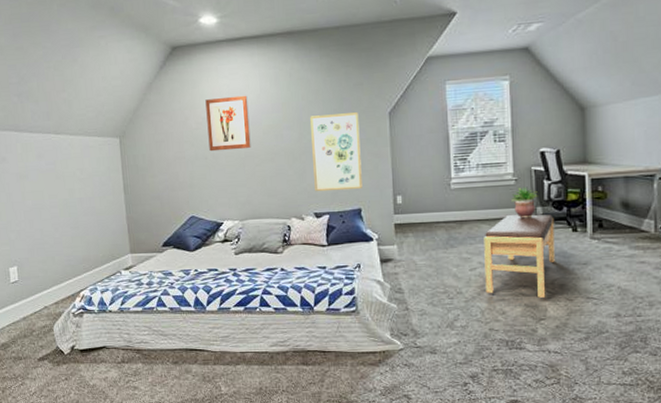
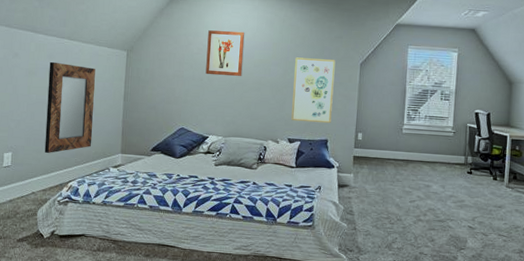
home mirror: none [39,161,98,262] -> present [44,61,95,153]
bench: present [484,214,555,298] -> none [420,160,480,231]
potted plant: present [510,186,538,219] -> none [448,138,470,165]

